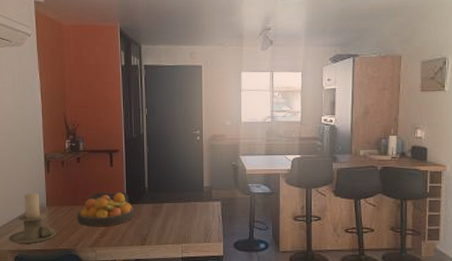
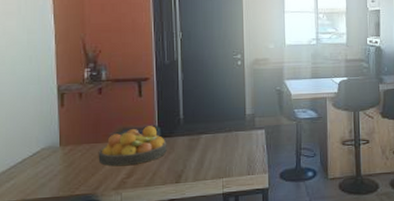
candle holder: present [8,192,57,244] -> none [9,130,73,192]

